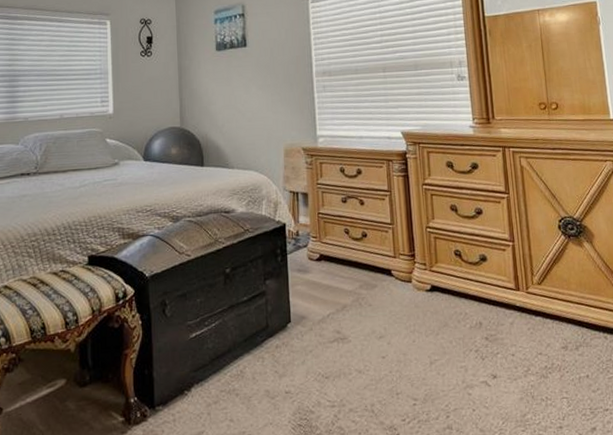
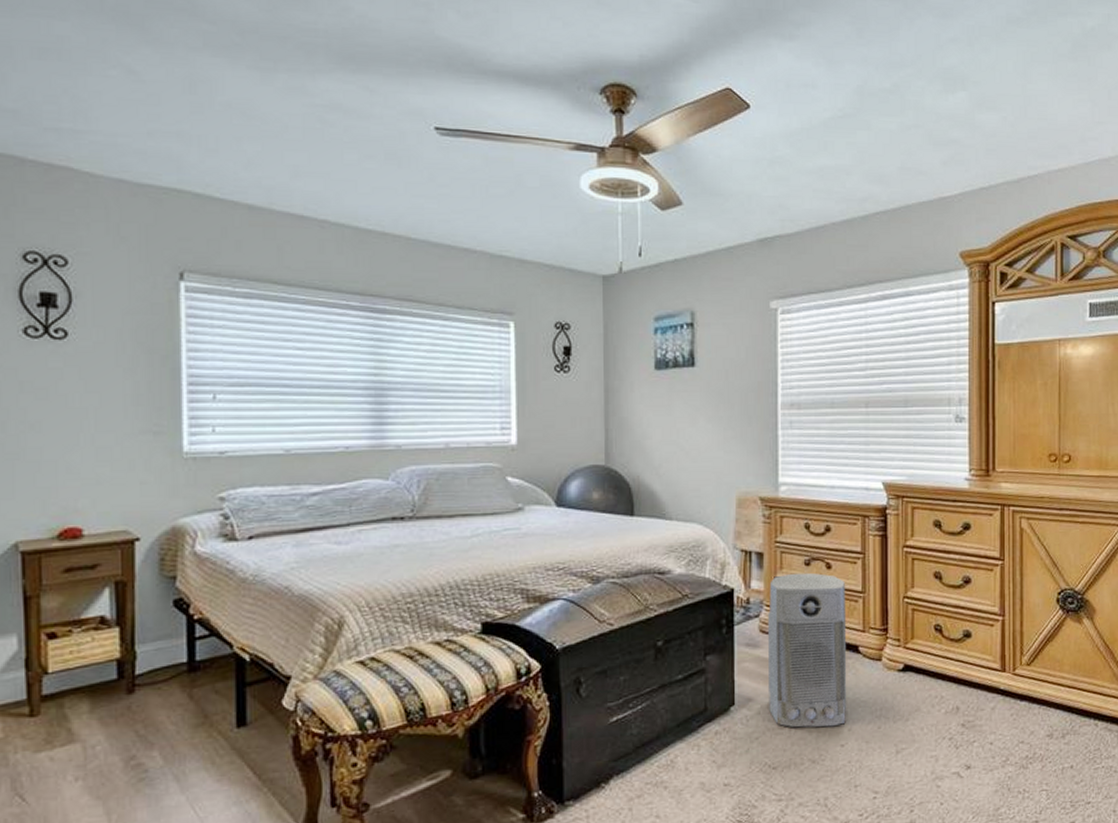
air purifier: none [314,208,385,342] -> present [768,572,847,728]

